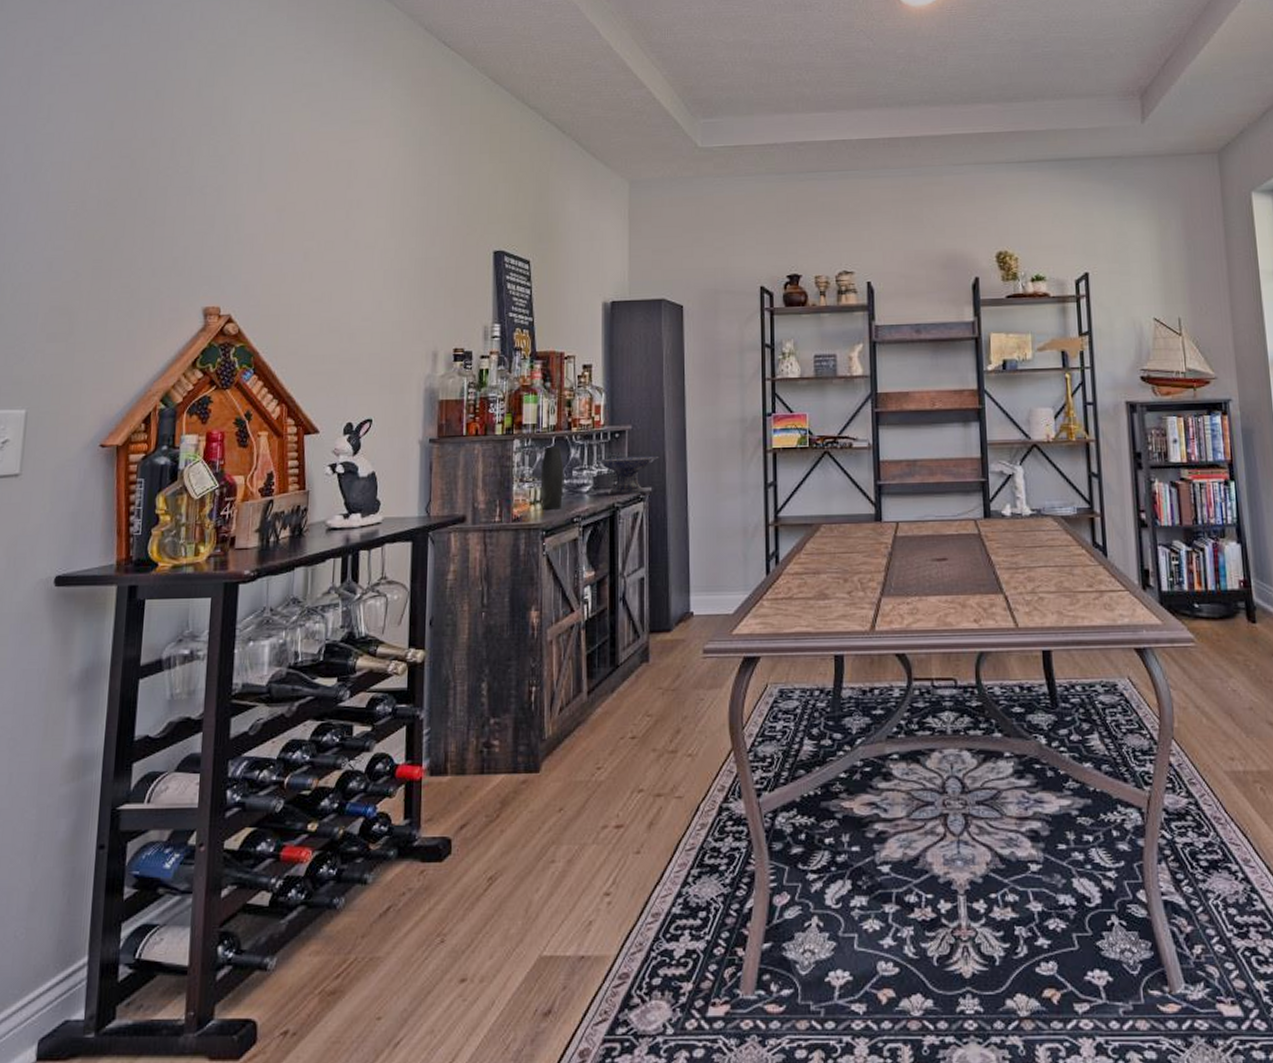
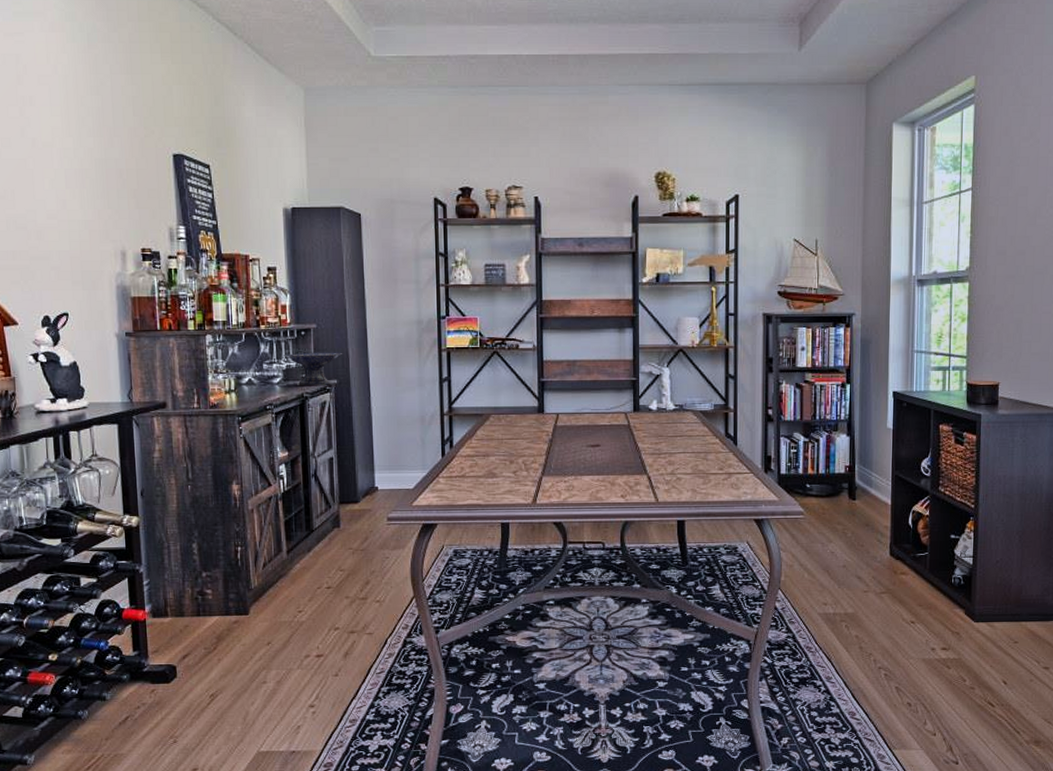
vase: present [540,446,564,510] -> none [233,342,256,398]

